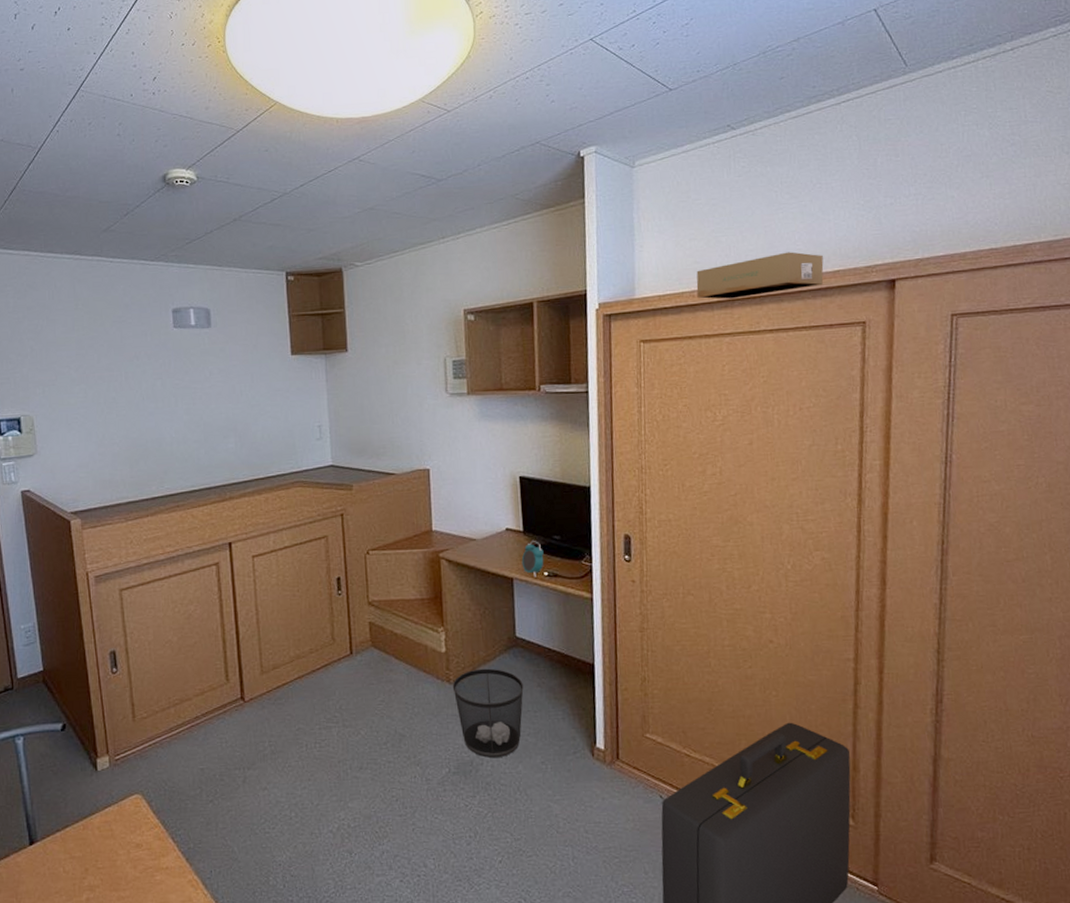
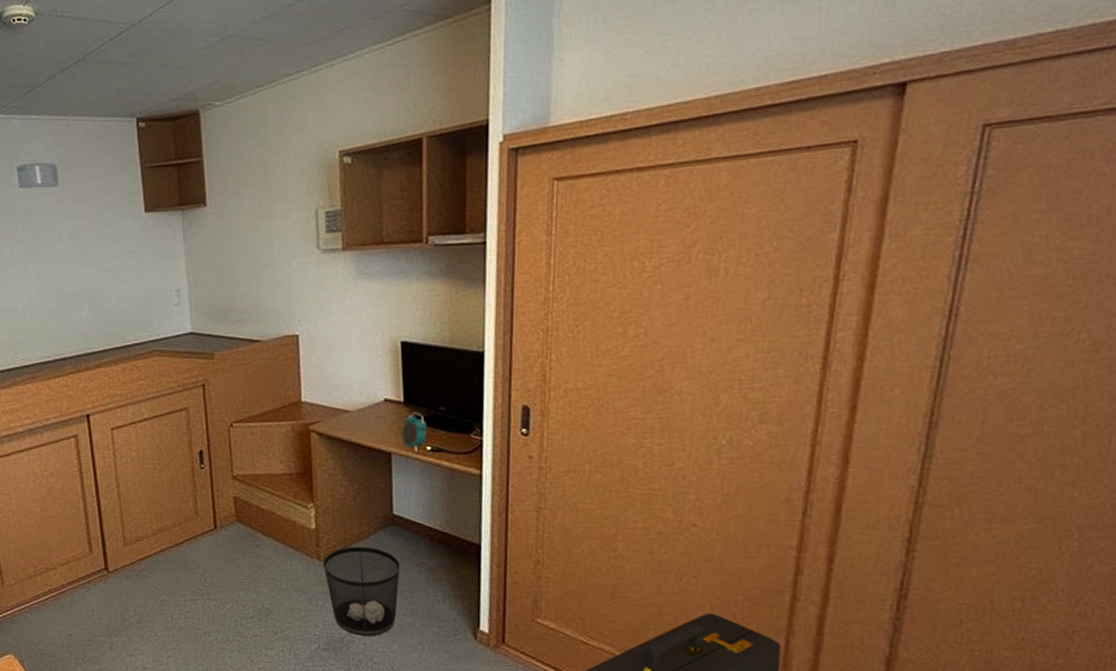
box: present [696,252,824,299] -> none [630,54,806,122]

